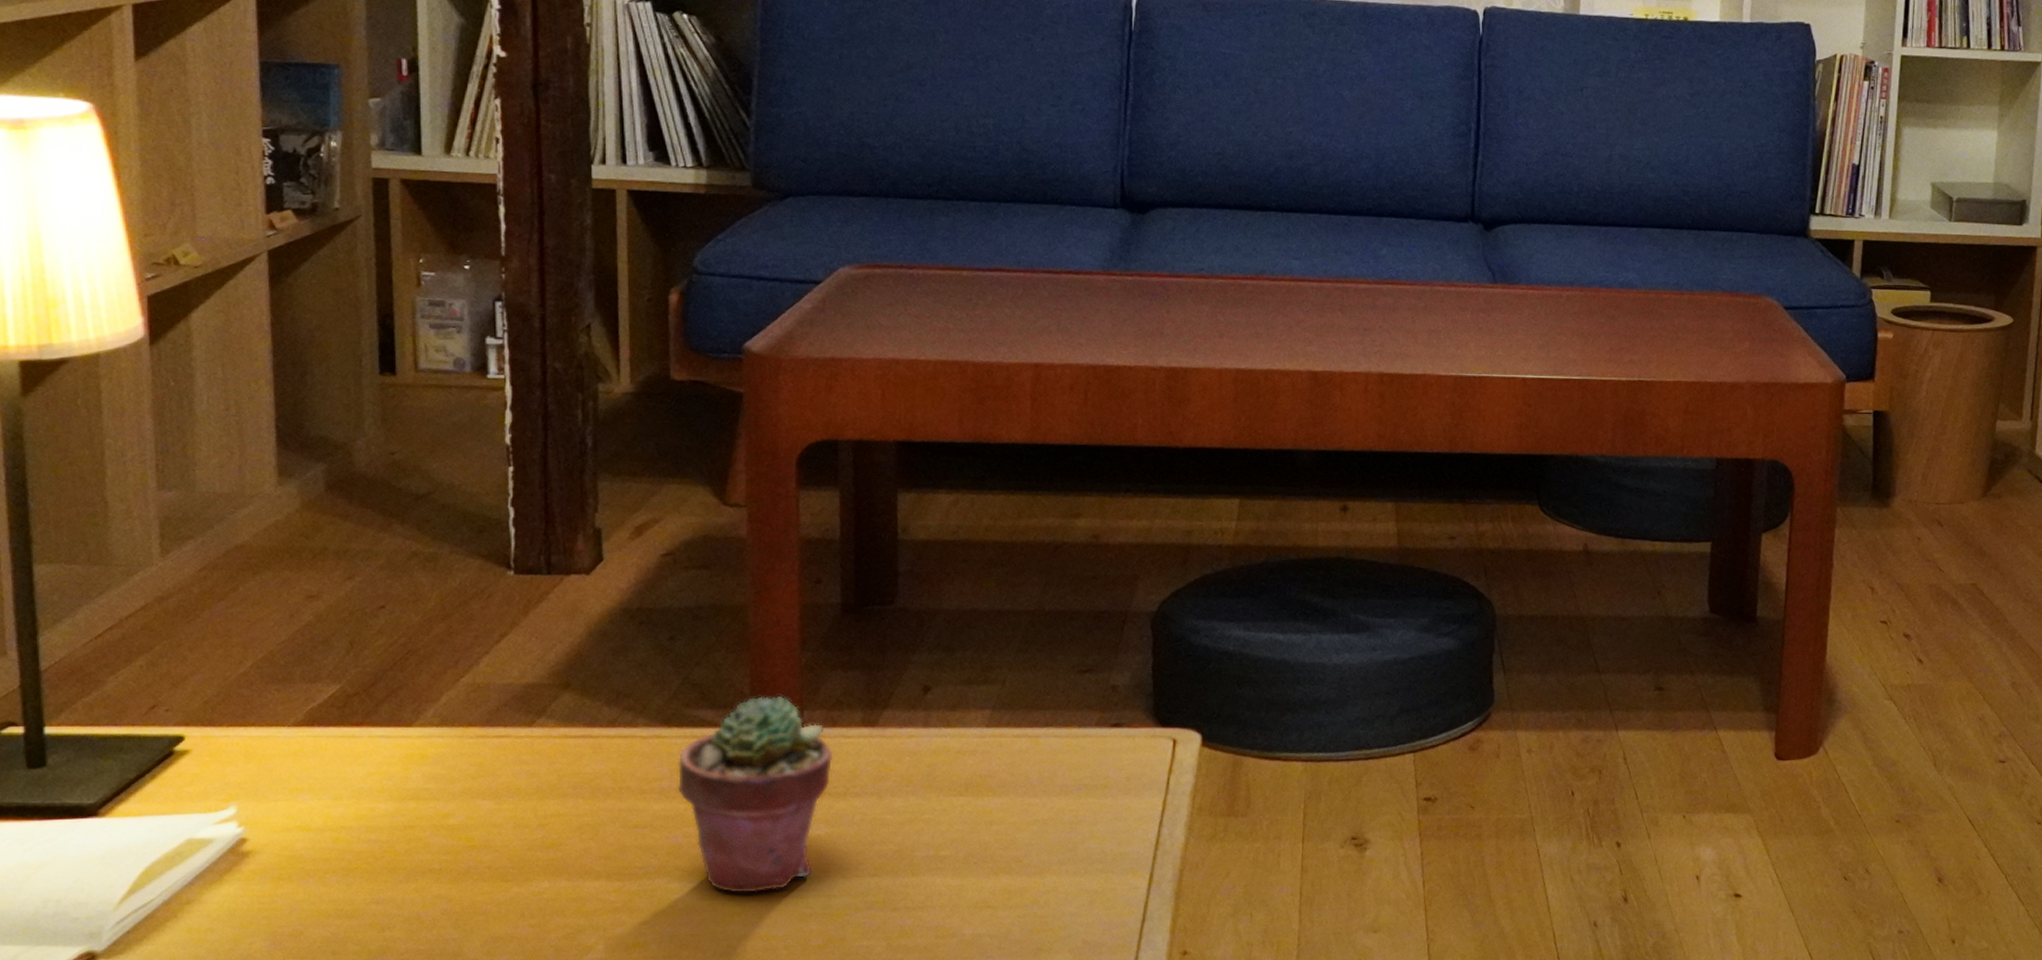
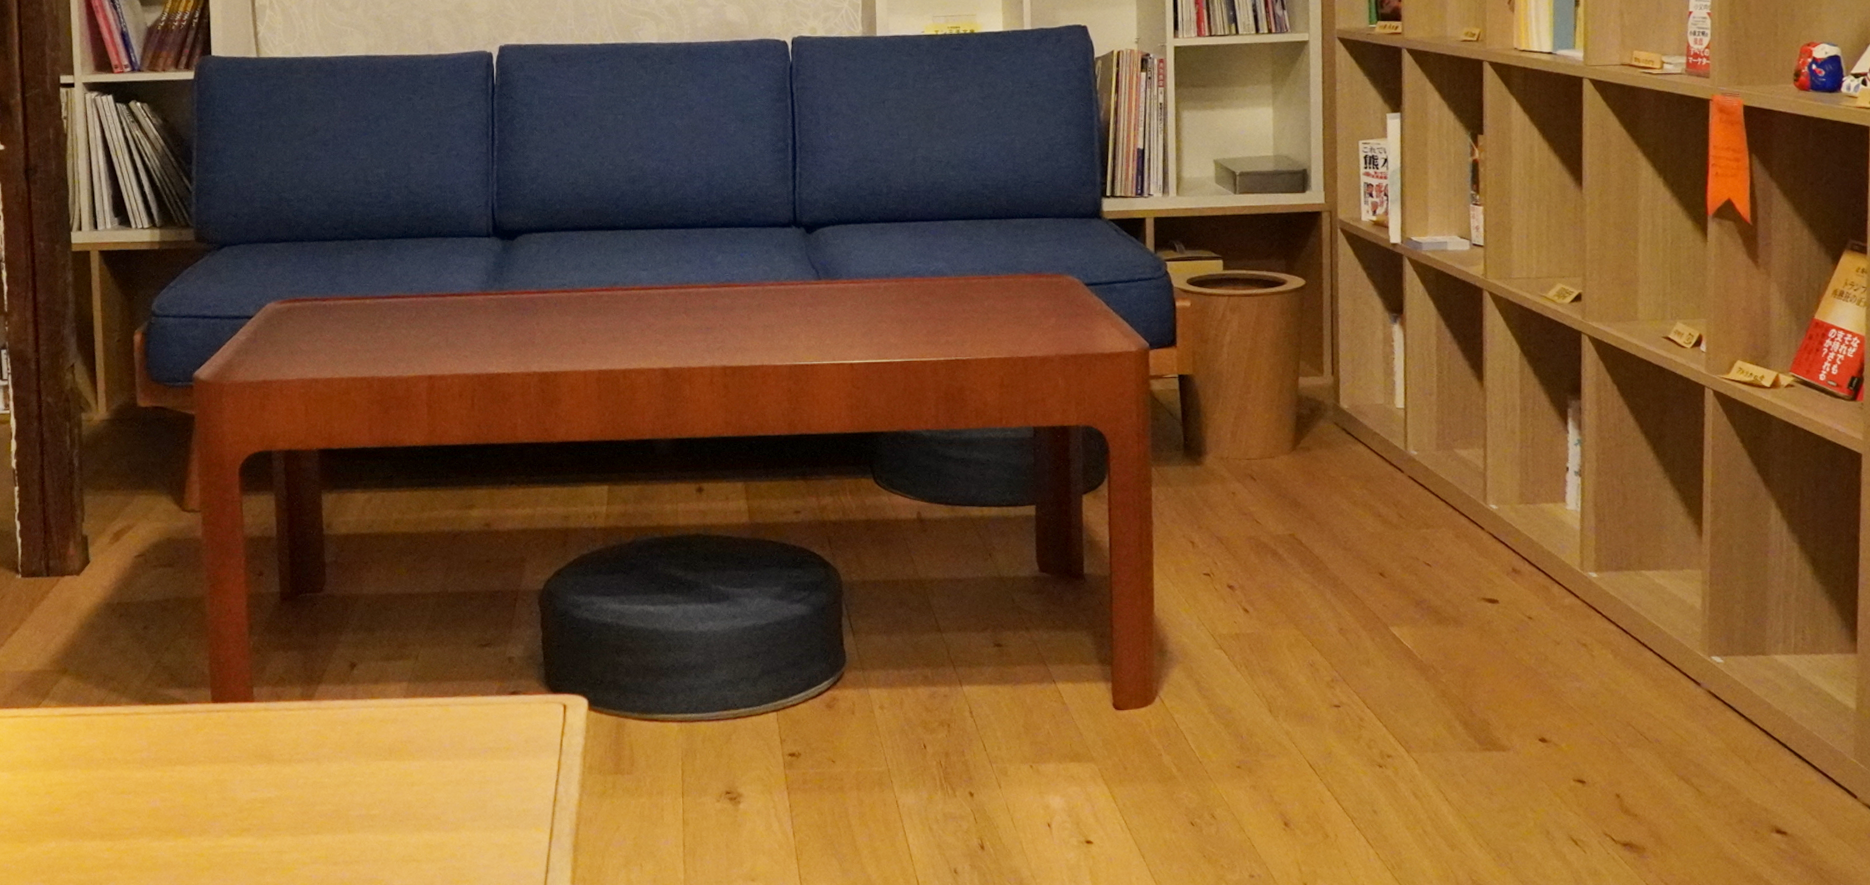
potted succulent: present [677,695,833,893] -> none [154,674,279,850]

